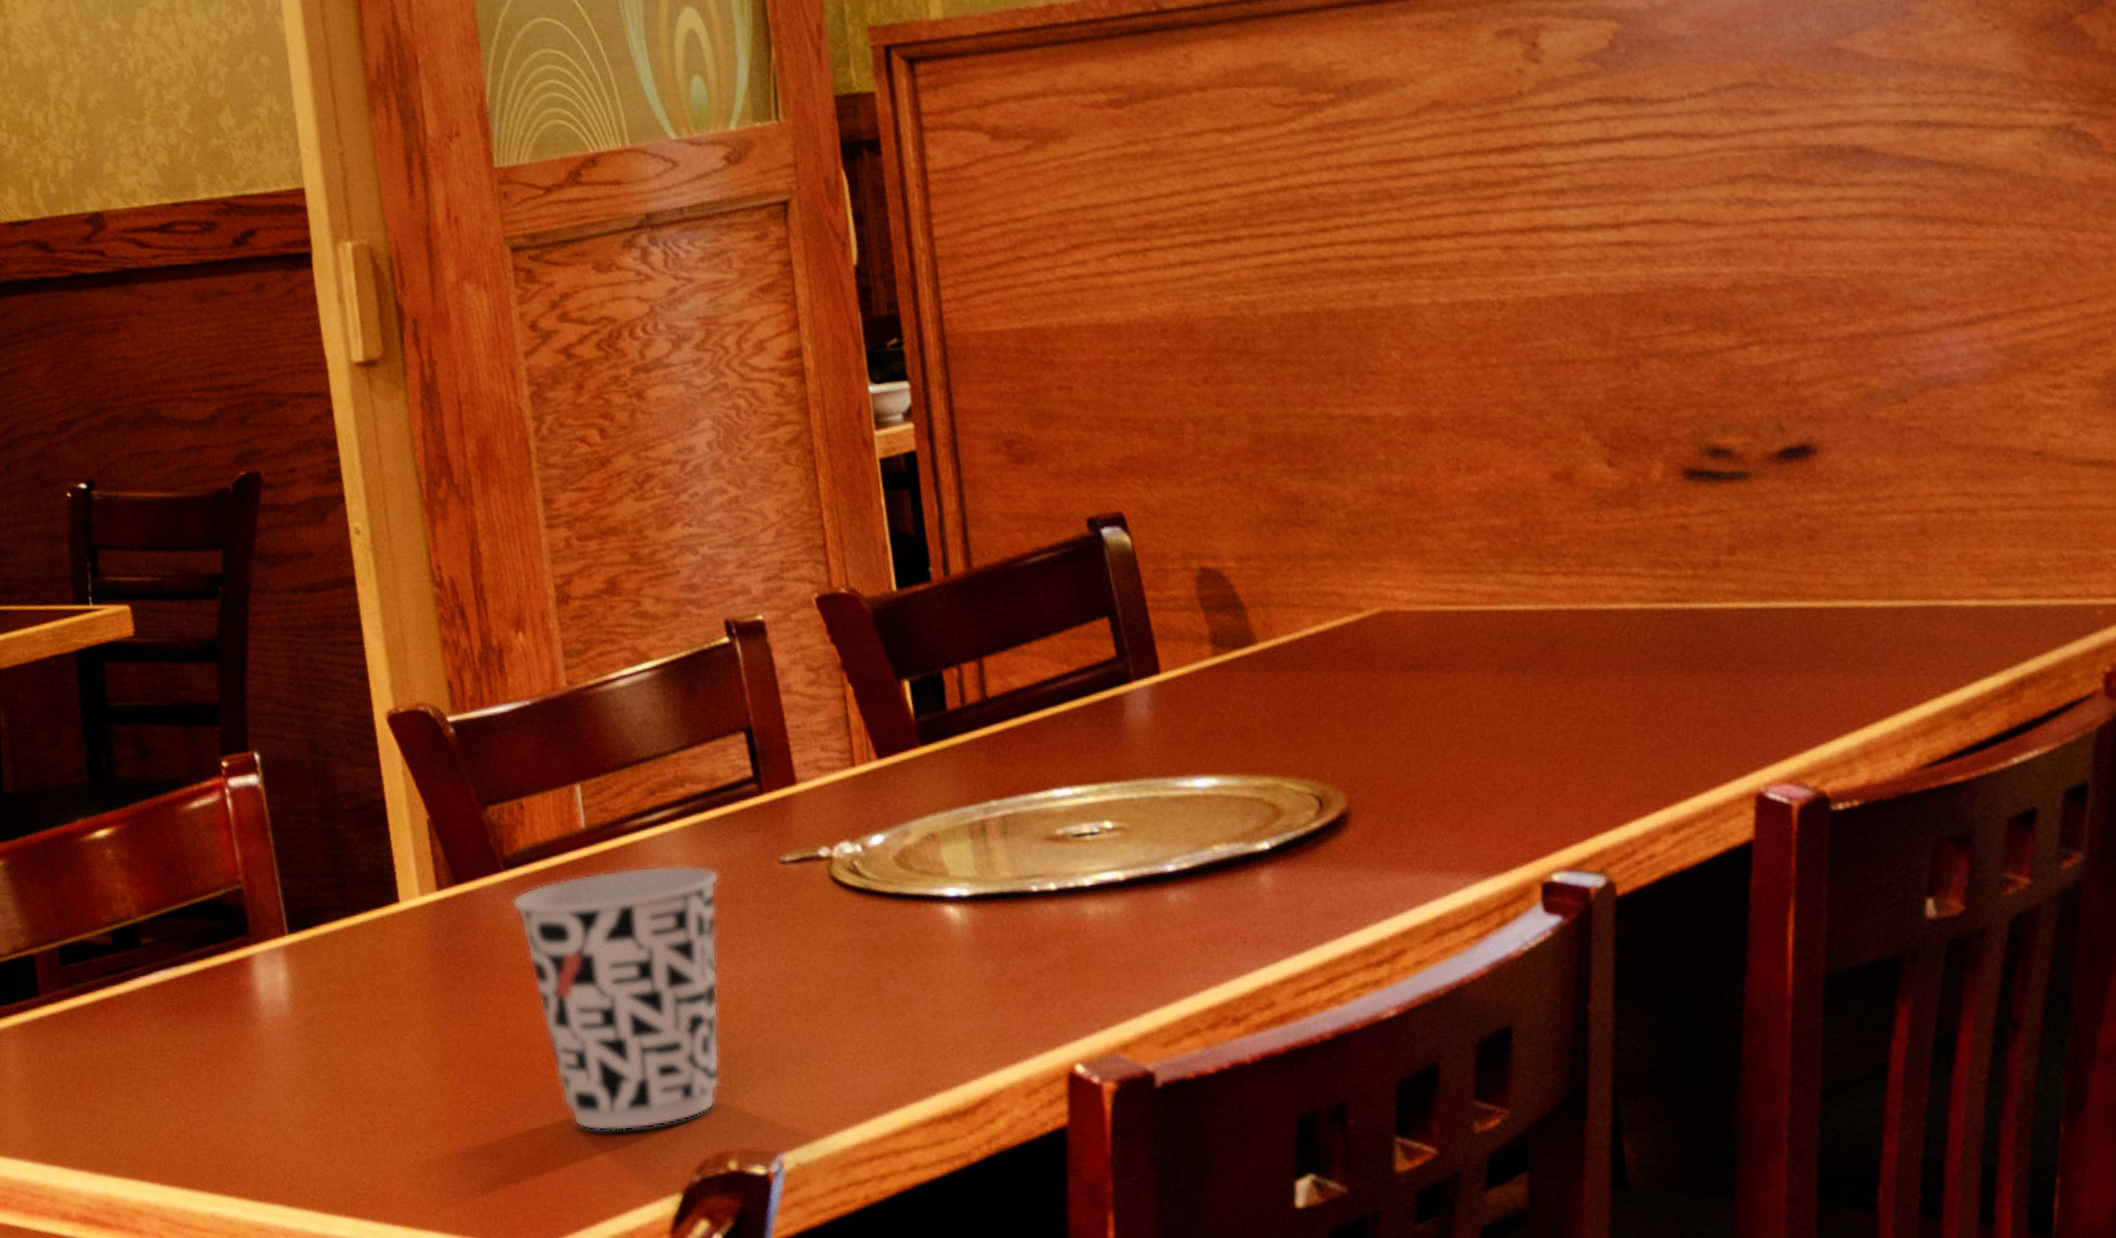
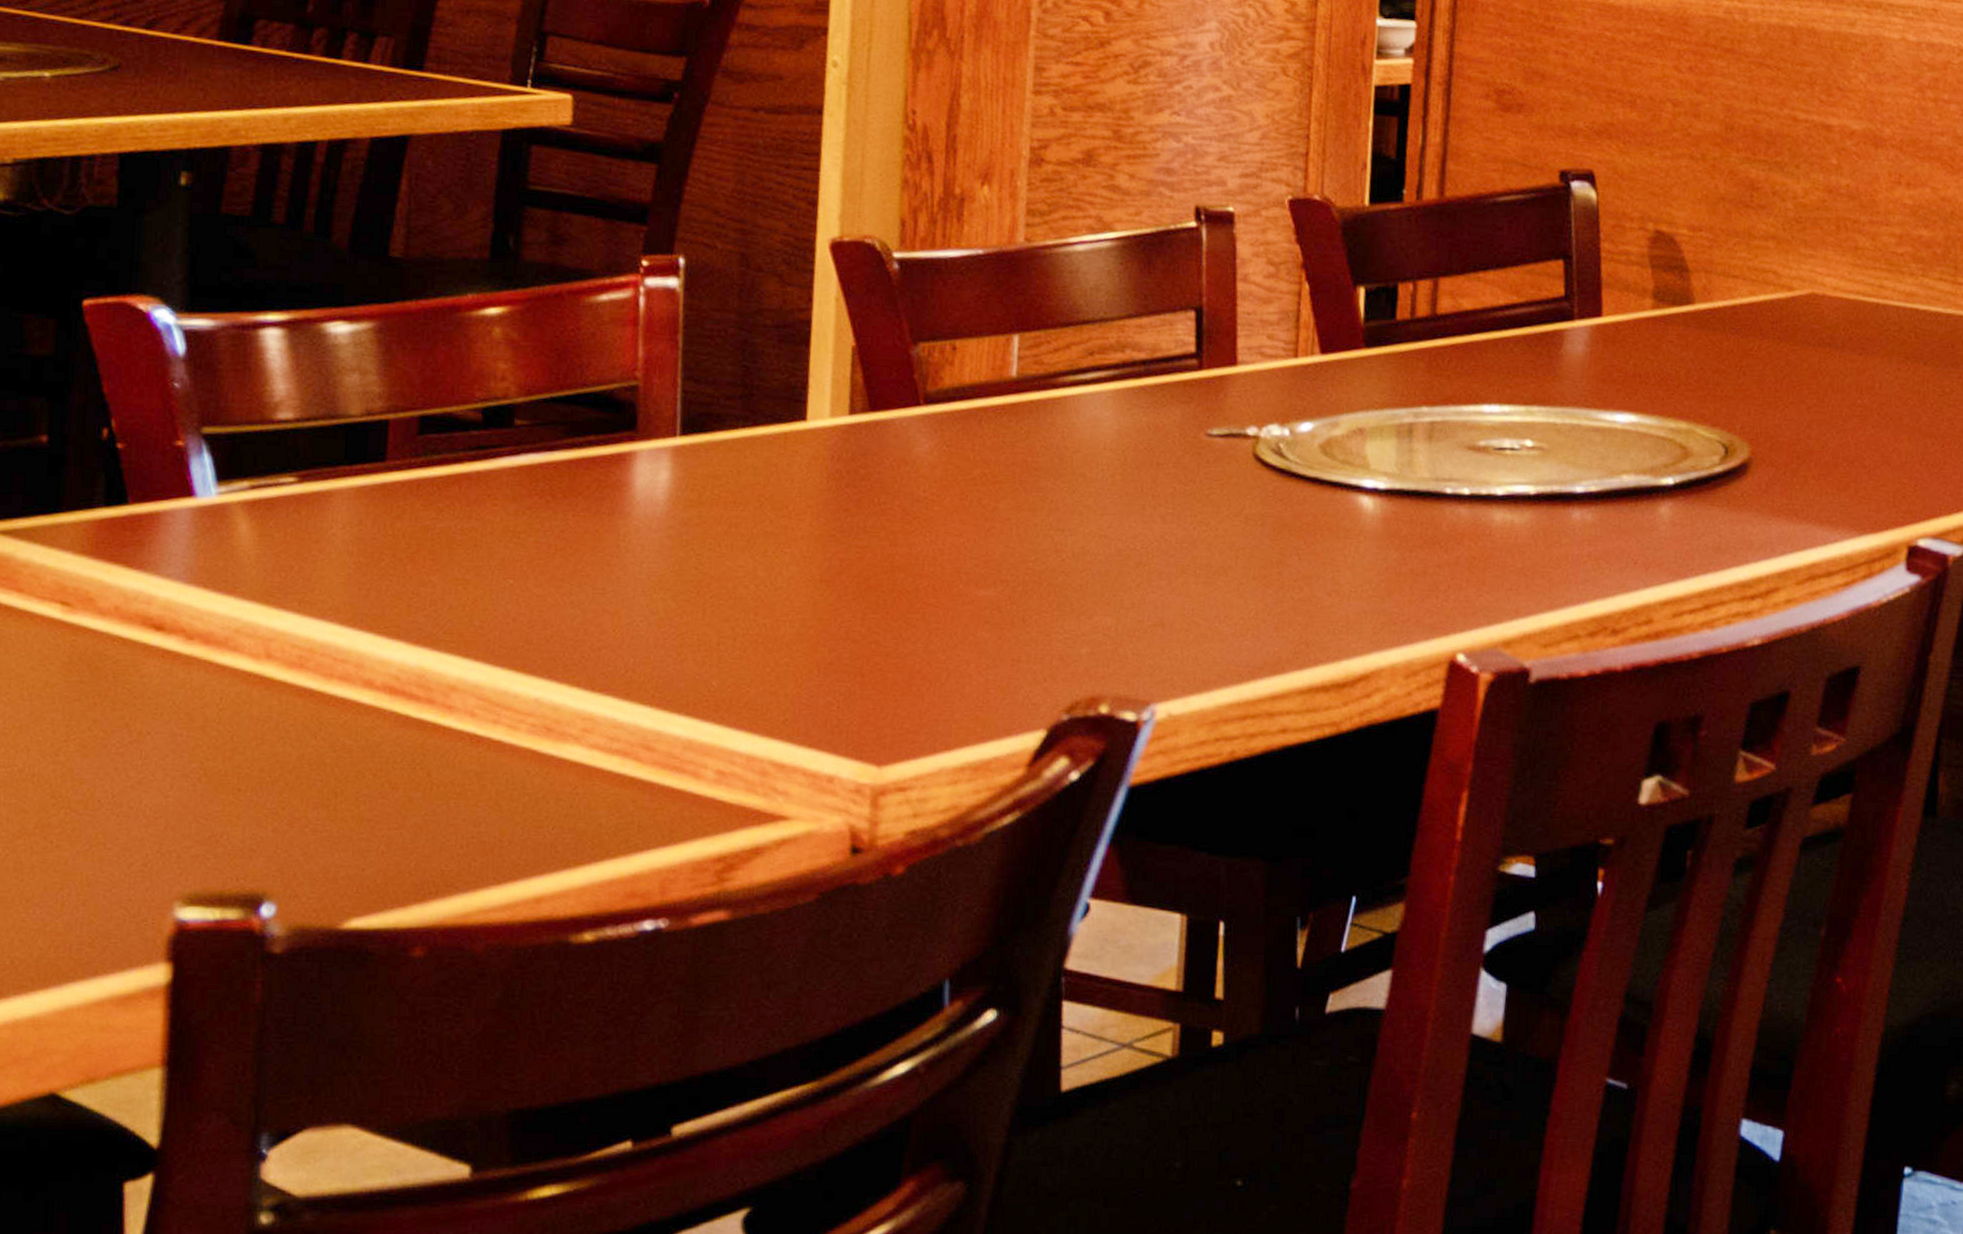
cup: present [511,865,720,1131] -> none [925,419,1144,665]

